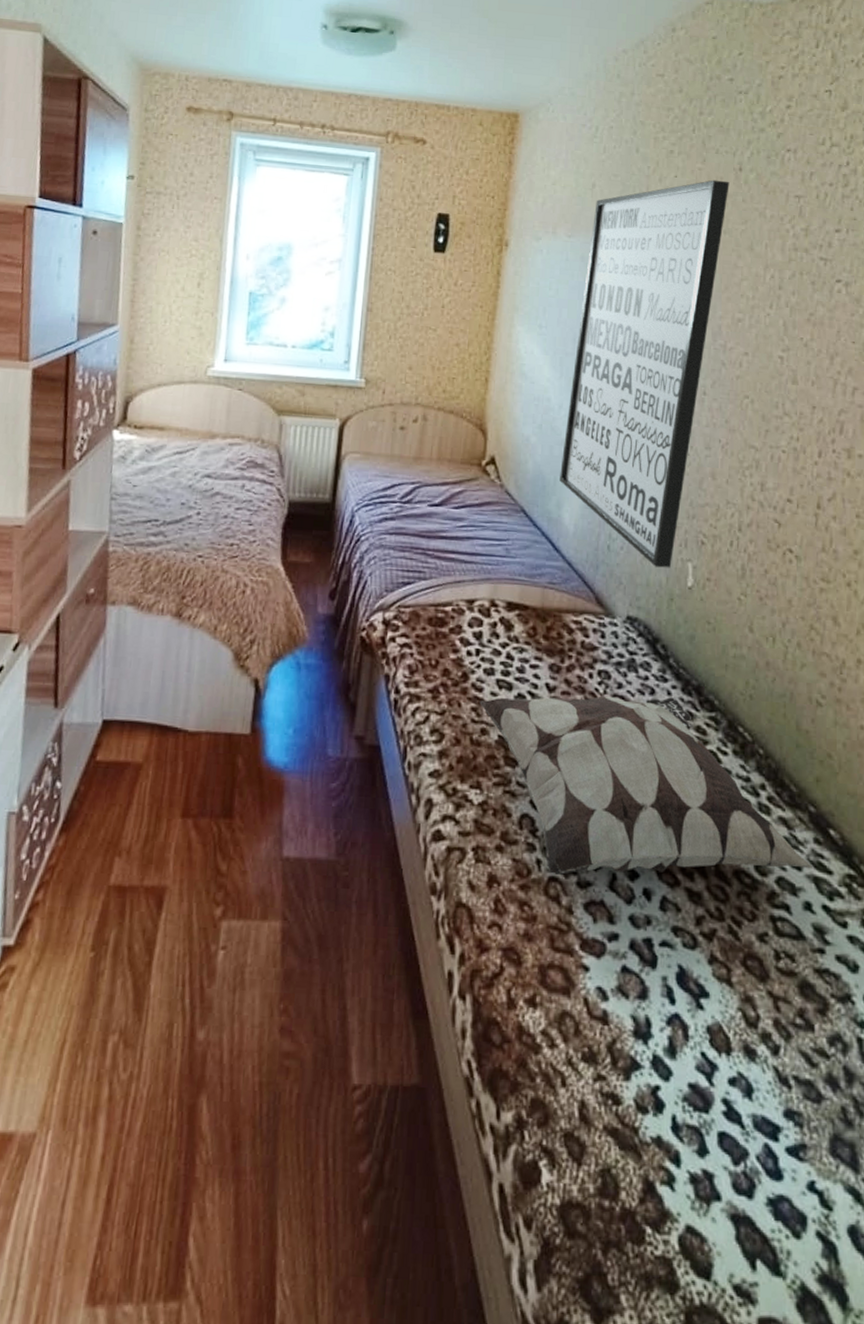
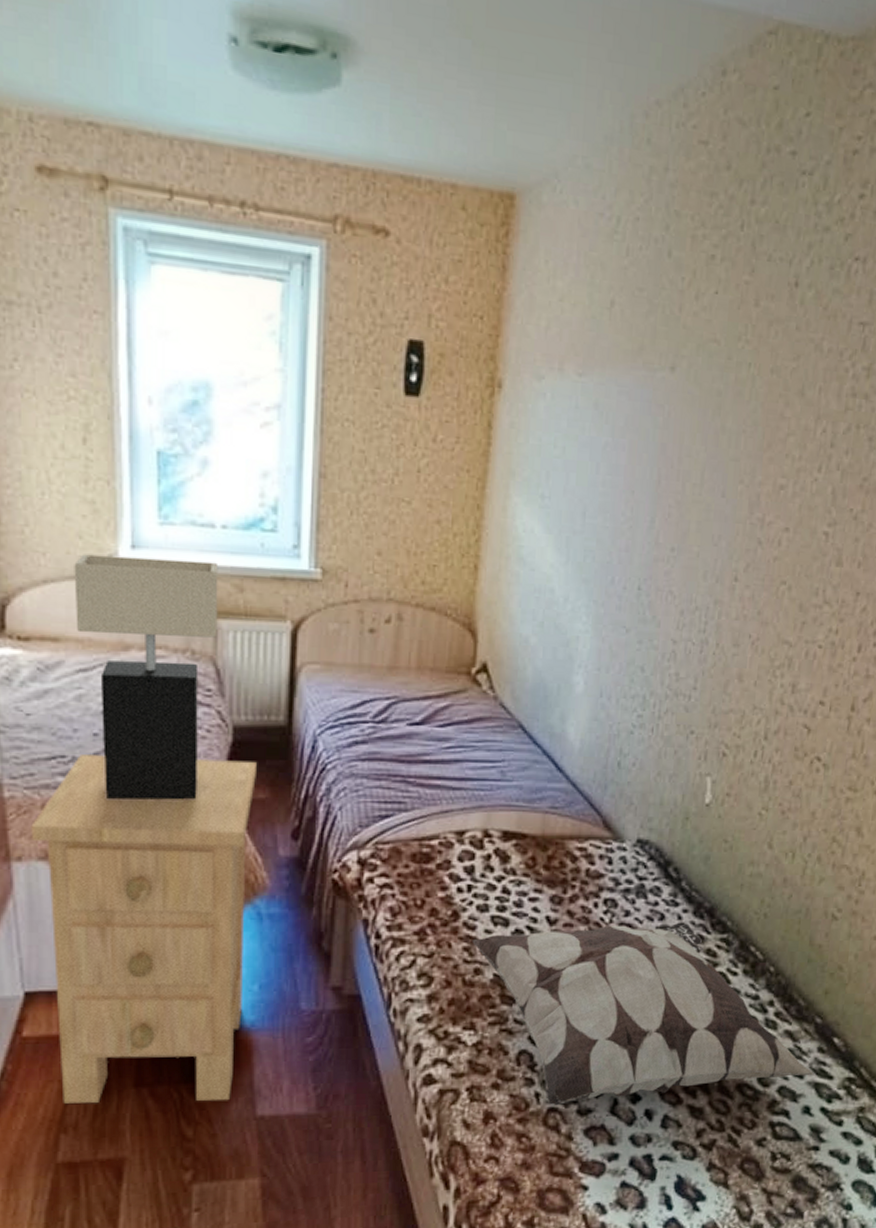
nightstand: none [121,519,305,839] -> present [31,755,256,1104]
table lamp: none [178,365,287,561] -> present [74,554,219,801]
wall art: present [560,180,730,568] -> none [564,298,782,784]

